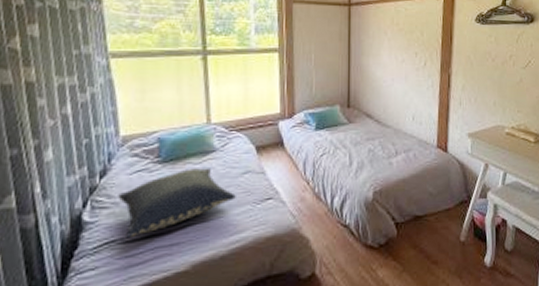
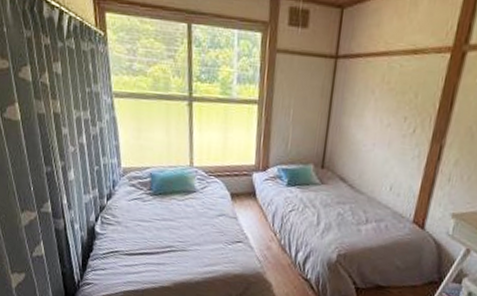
pillow: present [118,168,236,239] -> none [120,203,211,252]

